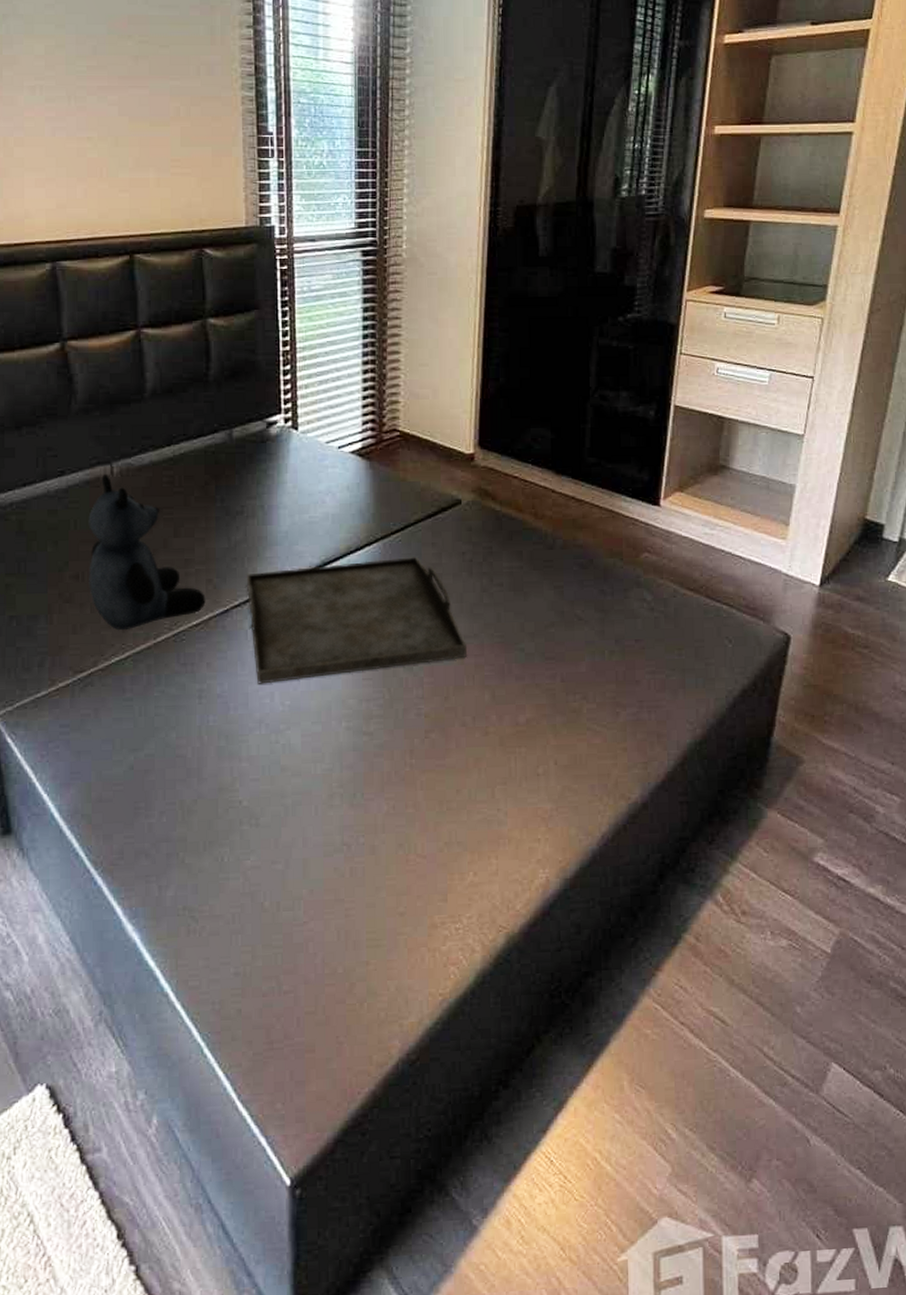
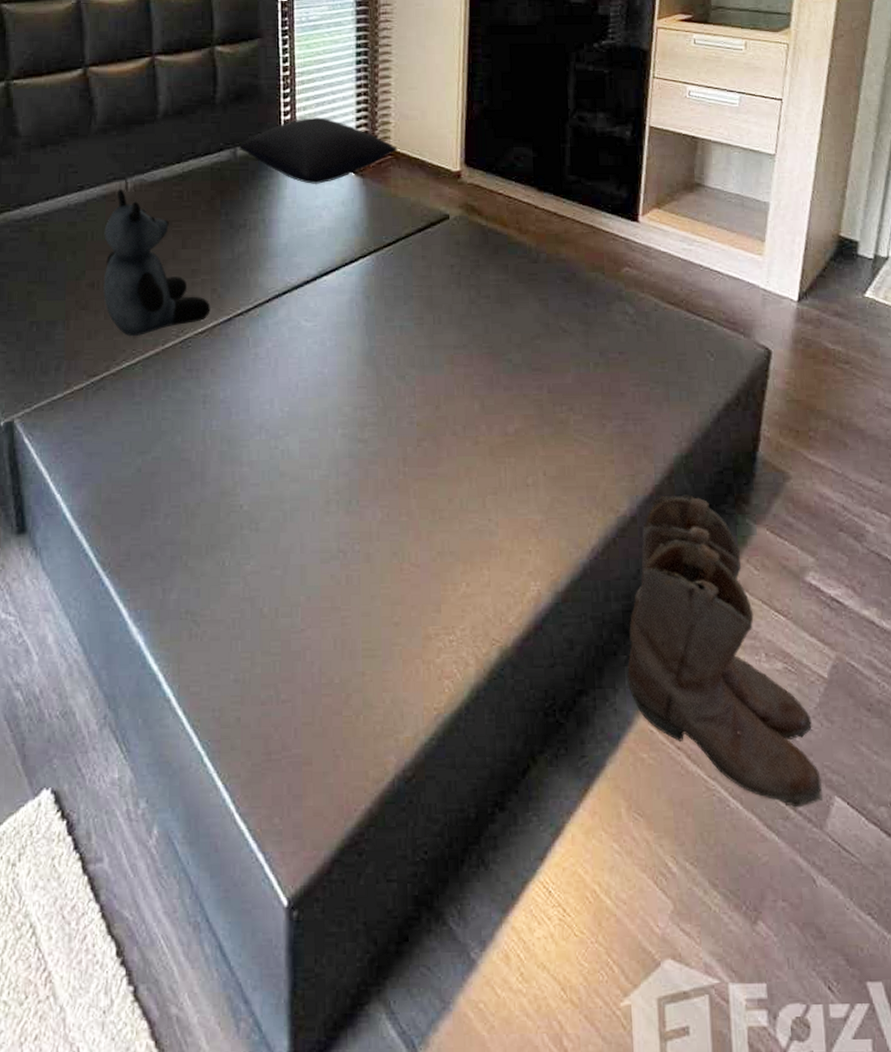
pillow: none [234,396,407,469] -> present [238,117,398,185]
serving tray: present [246,557,468,684] -> none [248,269,458,391]
boots: none [634,780,820,1075] -> present [627,494,823,808]

